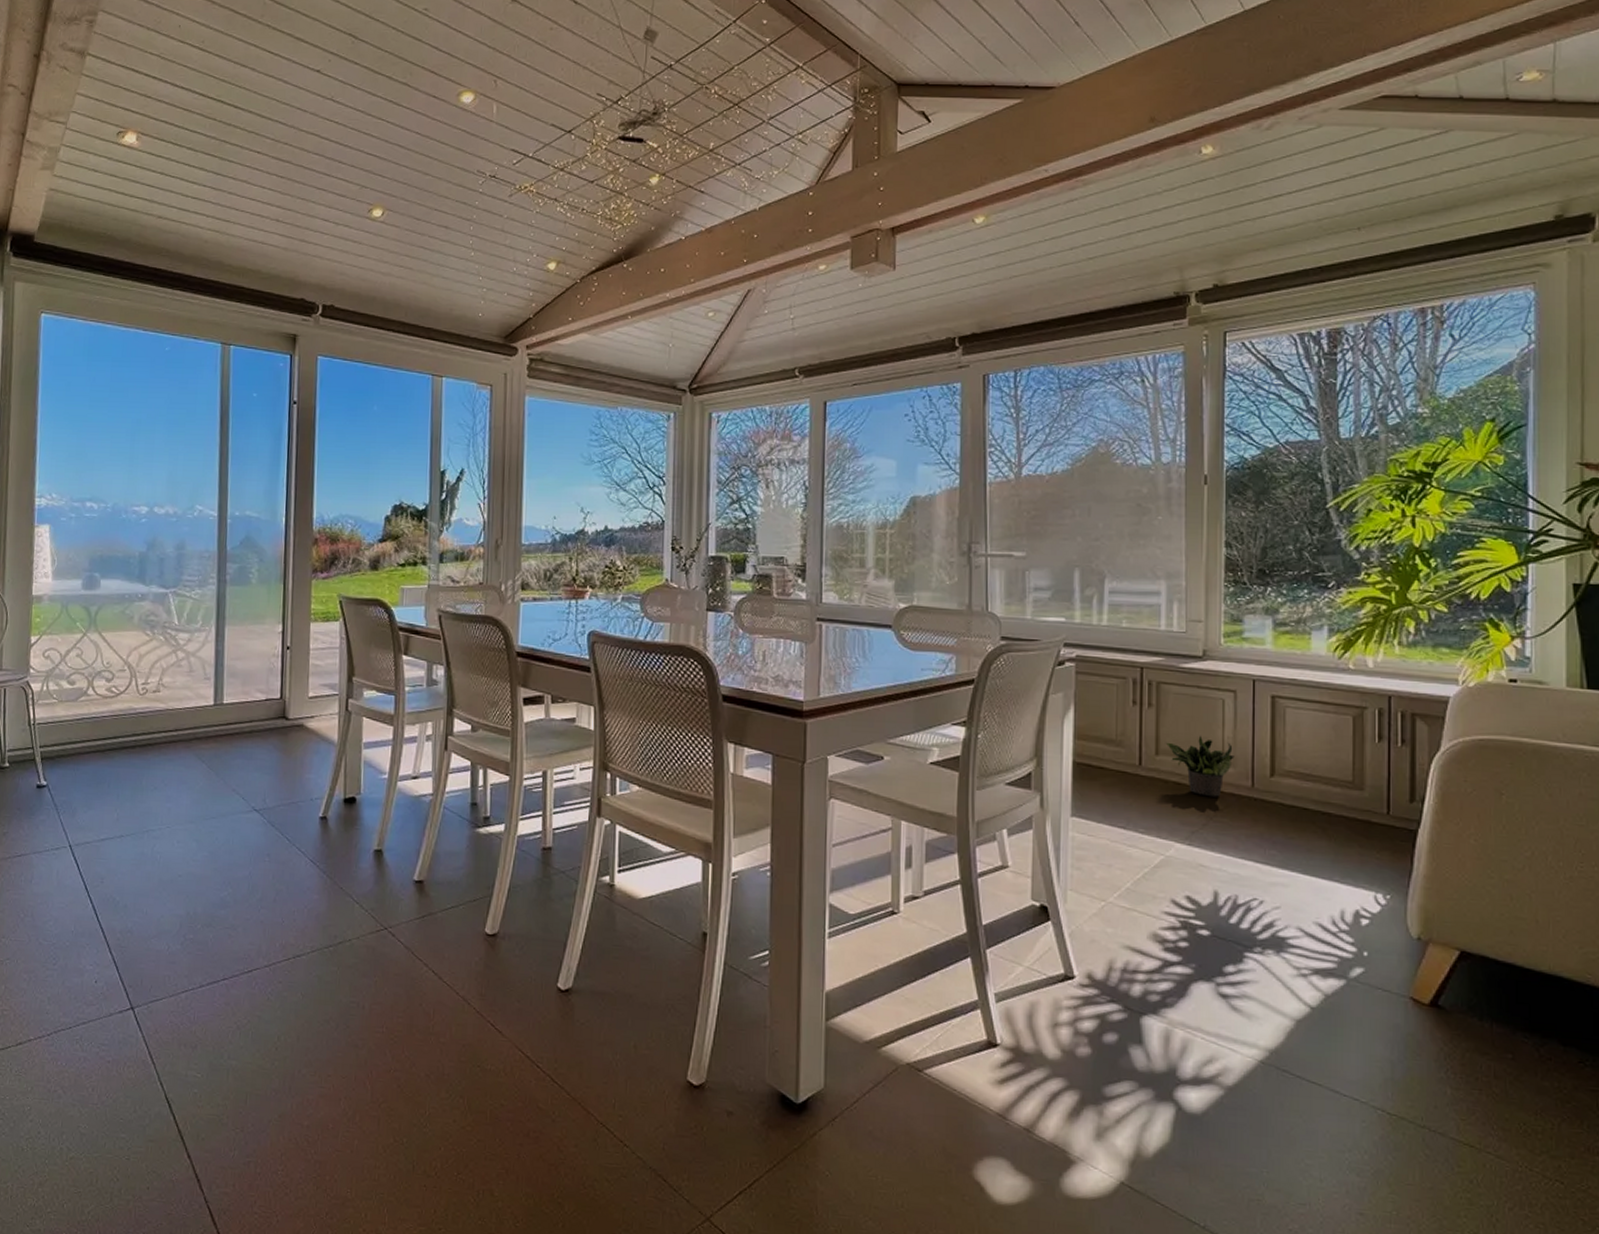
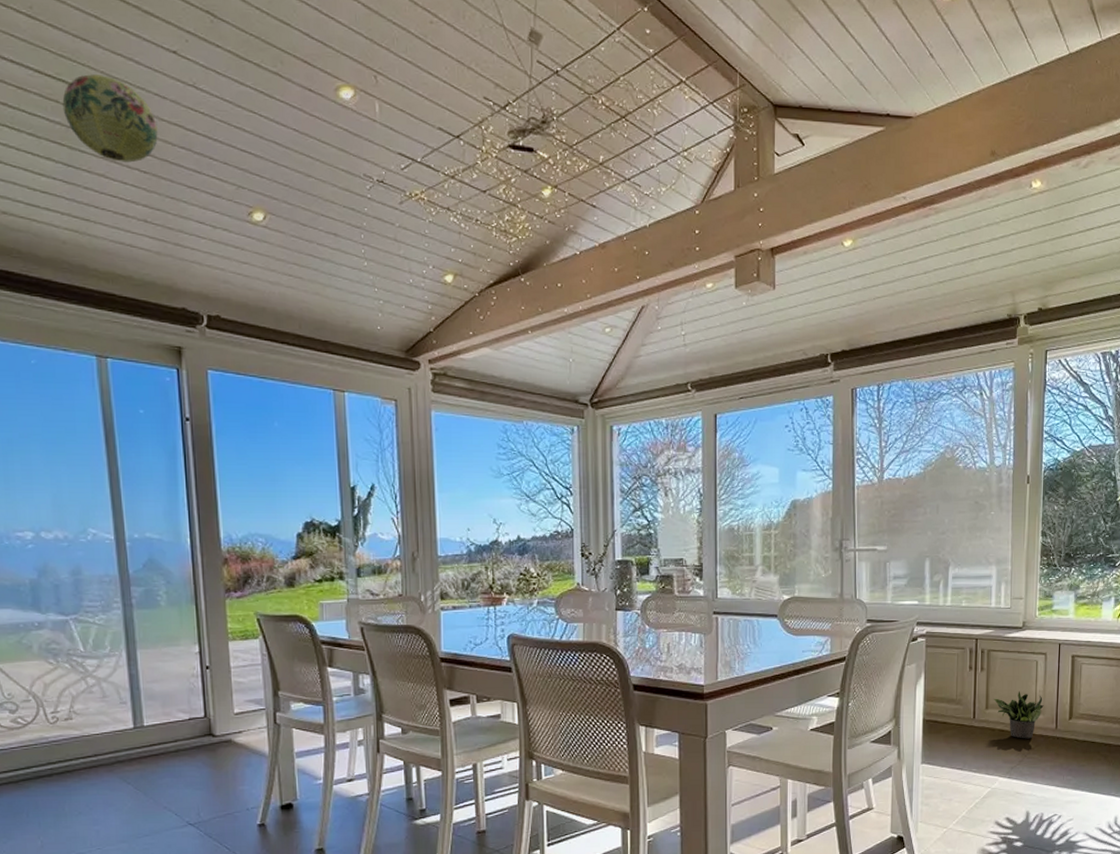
paper lantern: none [219,95,297,169] -> present [62,74,158,163]

